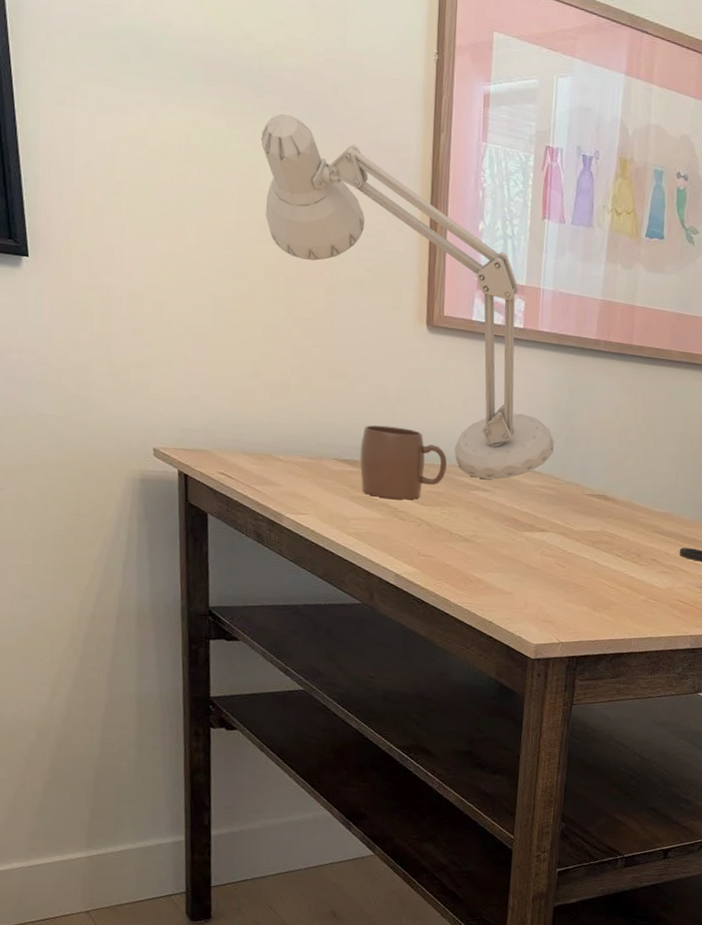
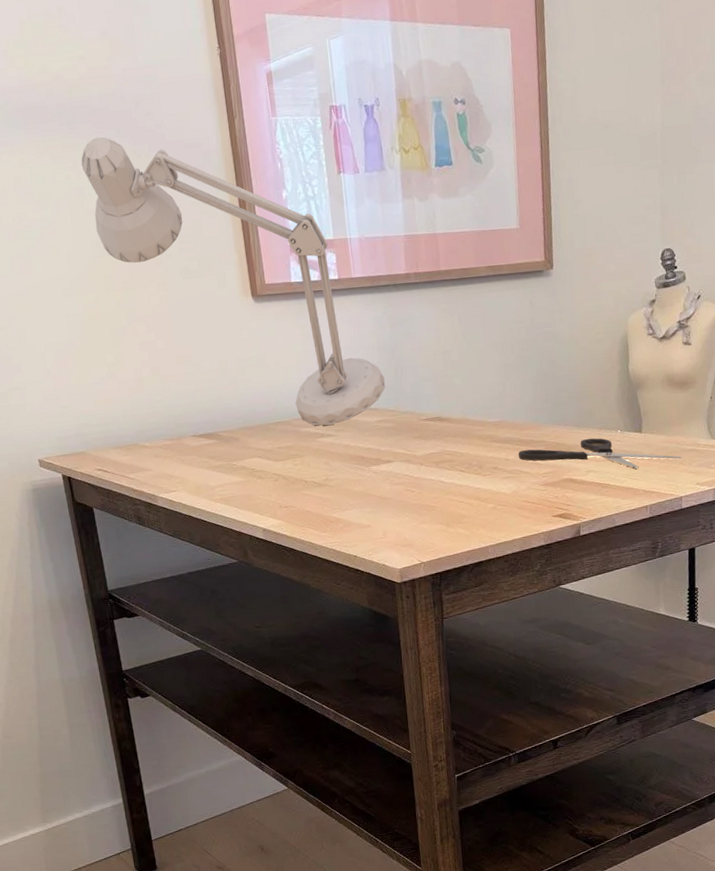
mug: present [359,425,447,500] -> none [212,394,292,463]

